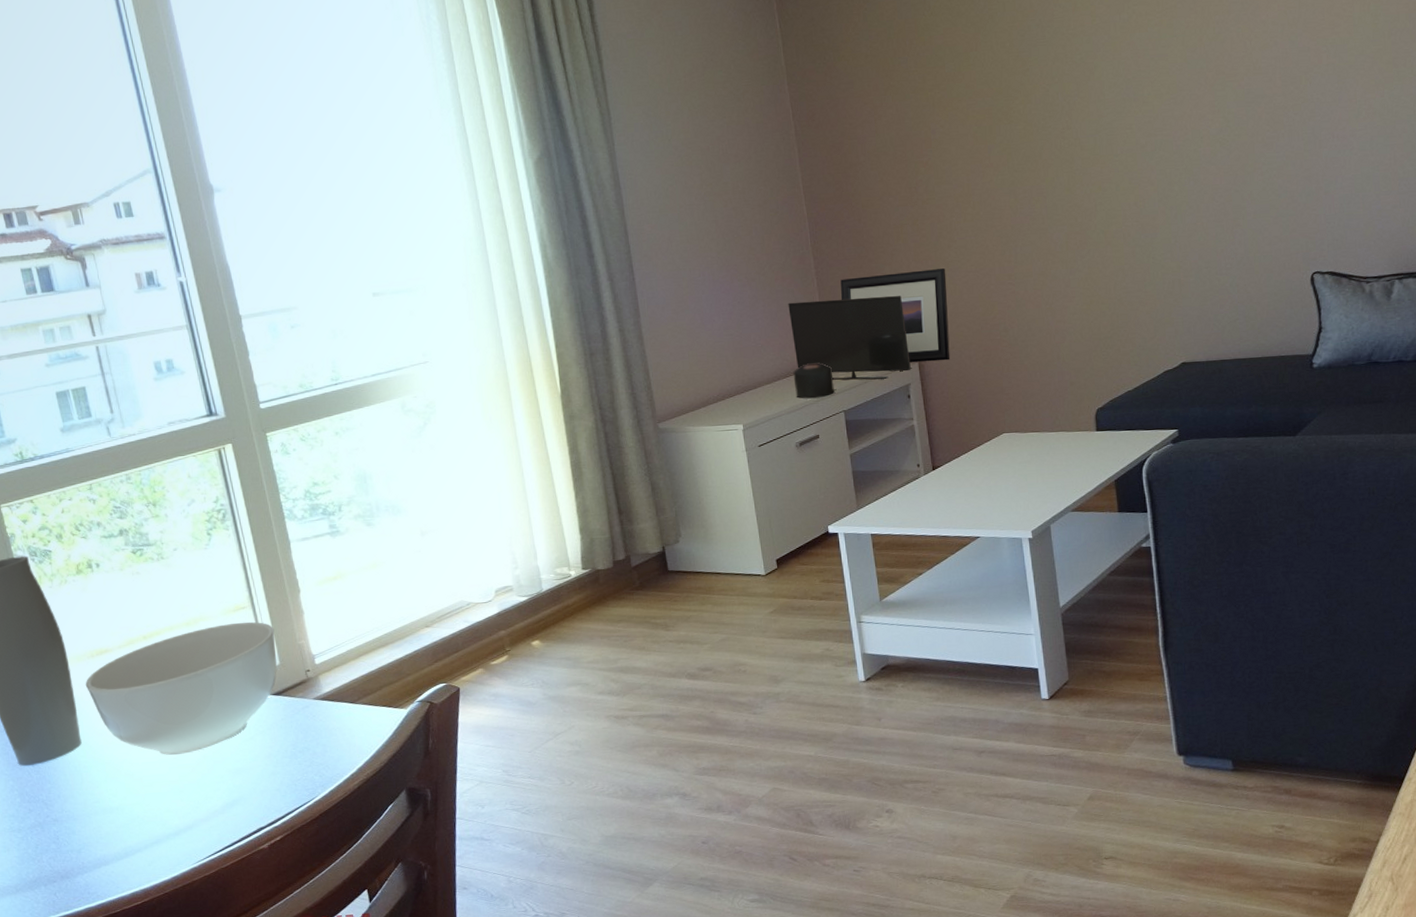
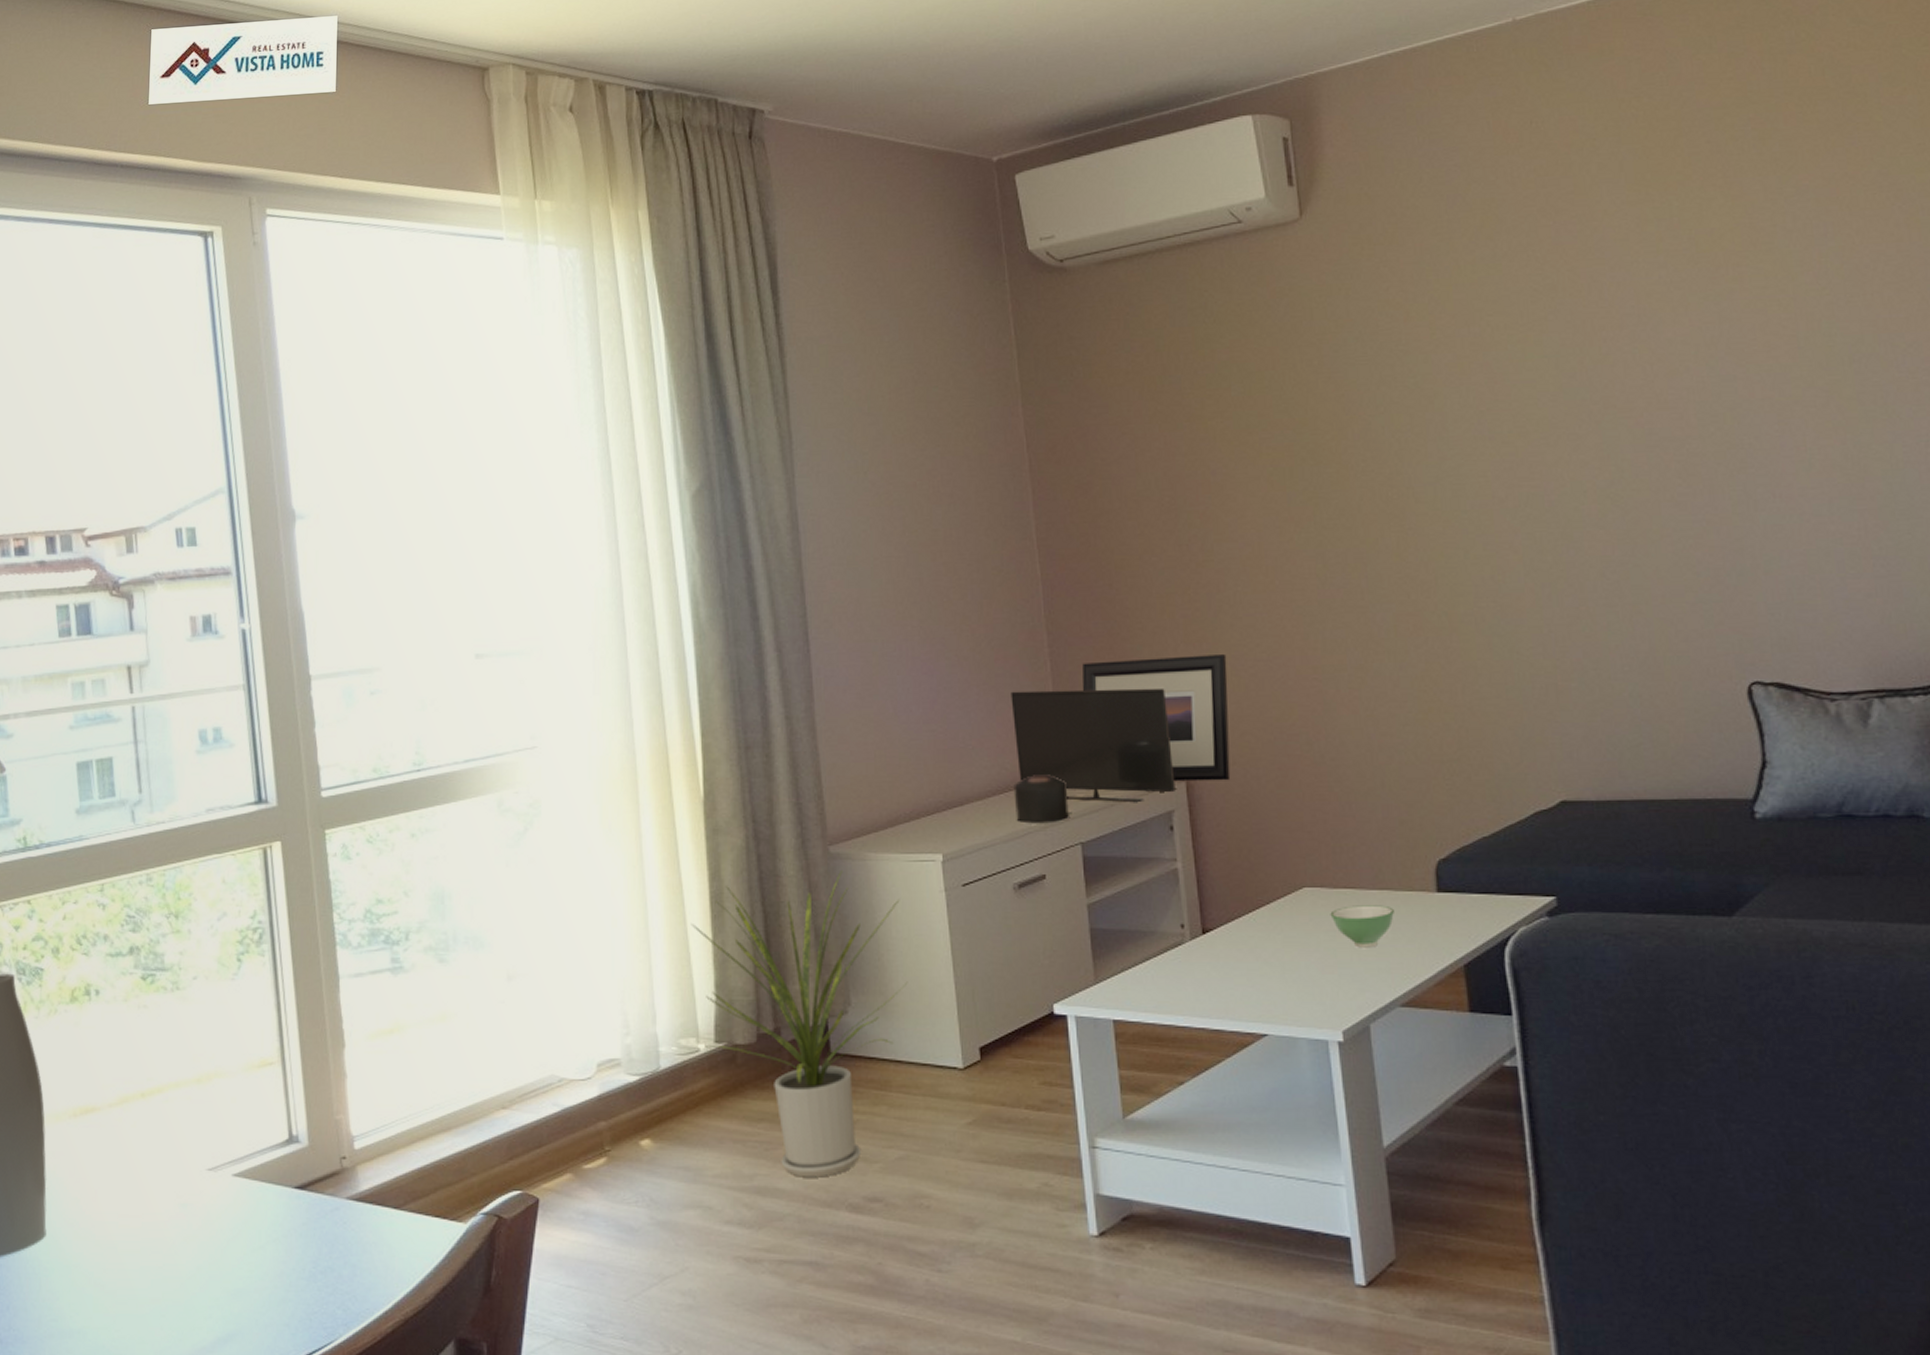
bowl: present [85,622,277,755] -> none [61,1083,307,1262]
house plant: none [558,441,722,658] -> present [690,871,908,1178]
bowl: none [1022,442,1067,473] -> present [1330,905,1394,948]

